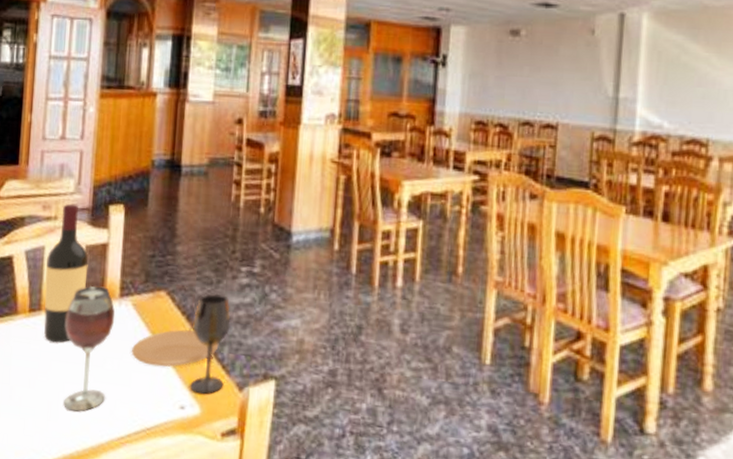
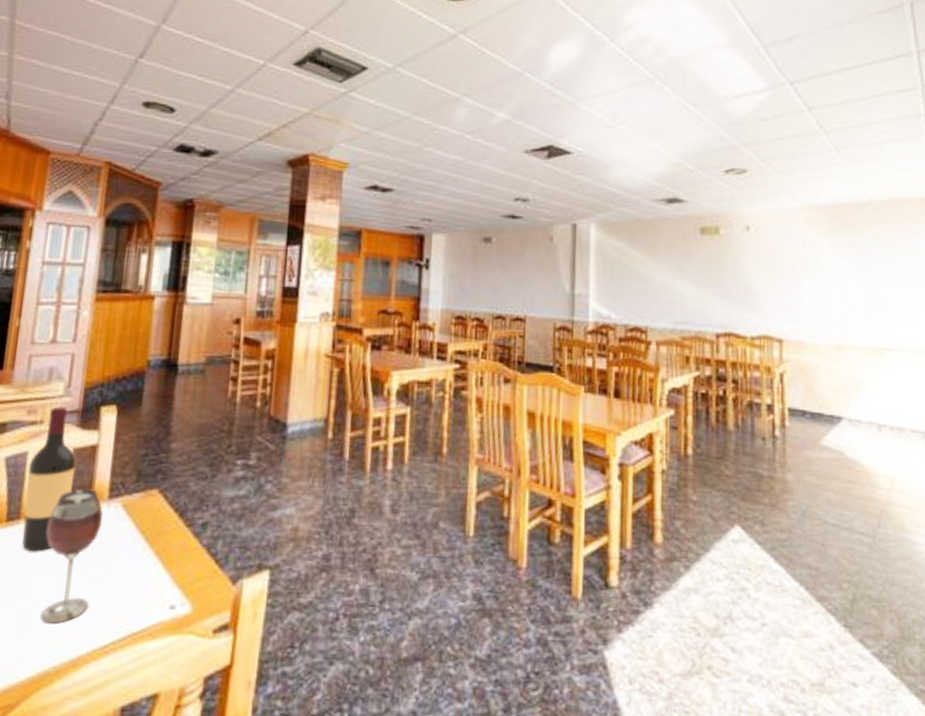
plate: present [132,329,219,367] -> none [119,527,213,567]
wine glass: present [189,293,231,395] -> none [180,488,225,592]

